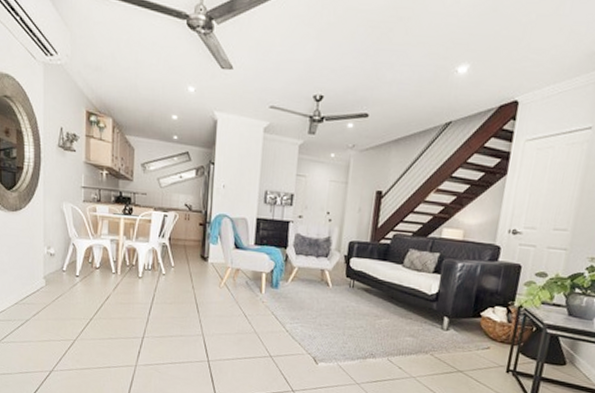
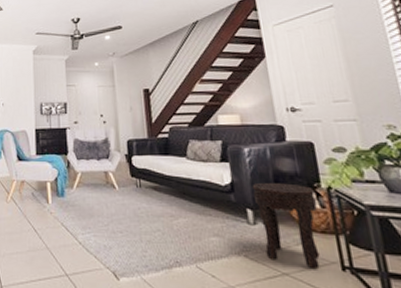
side table: none [449,295,507,370] -> present [252,182,320,270]

